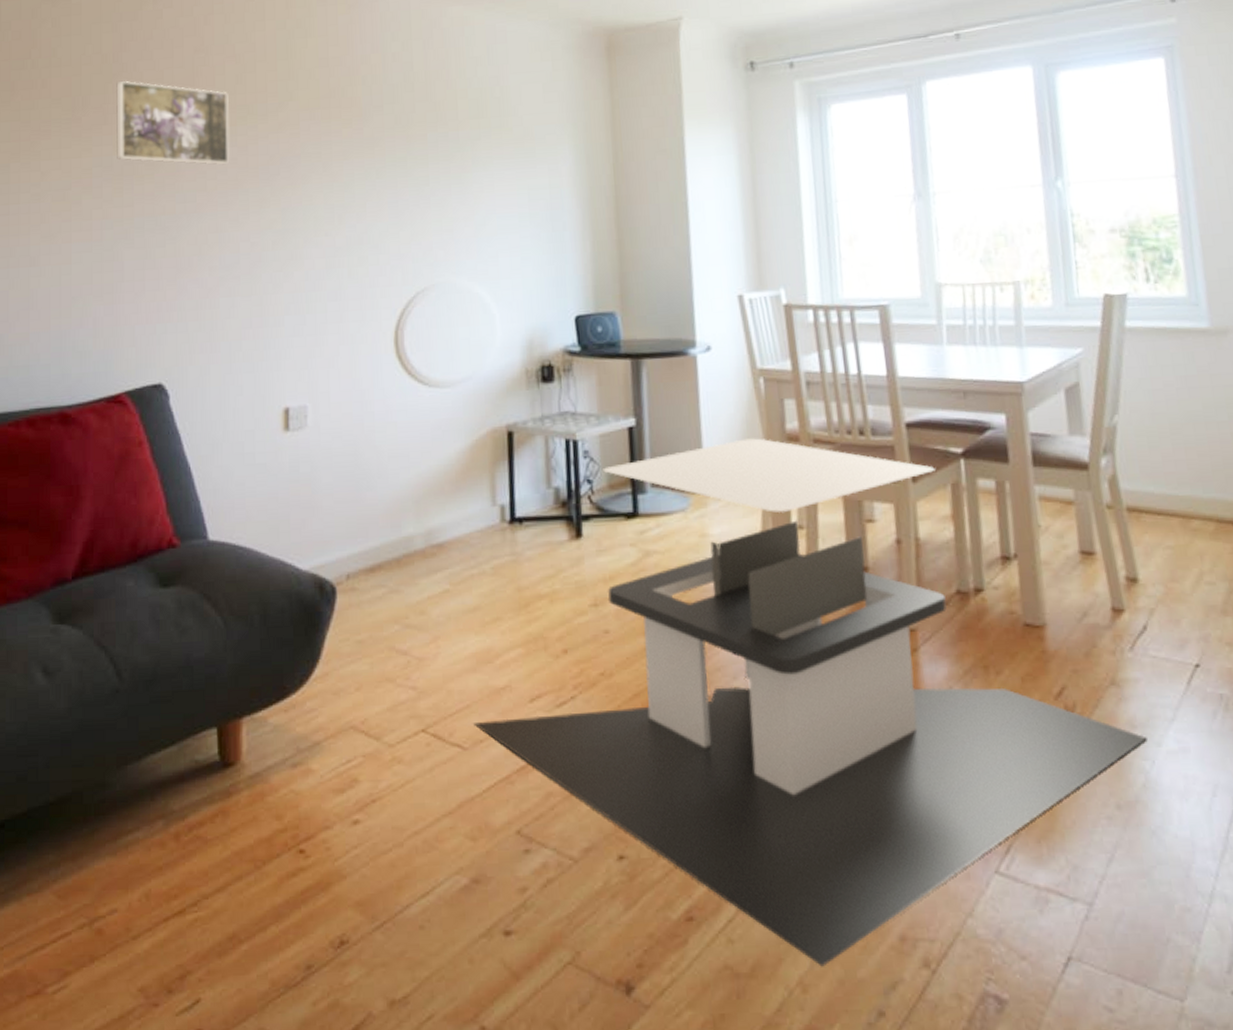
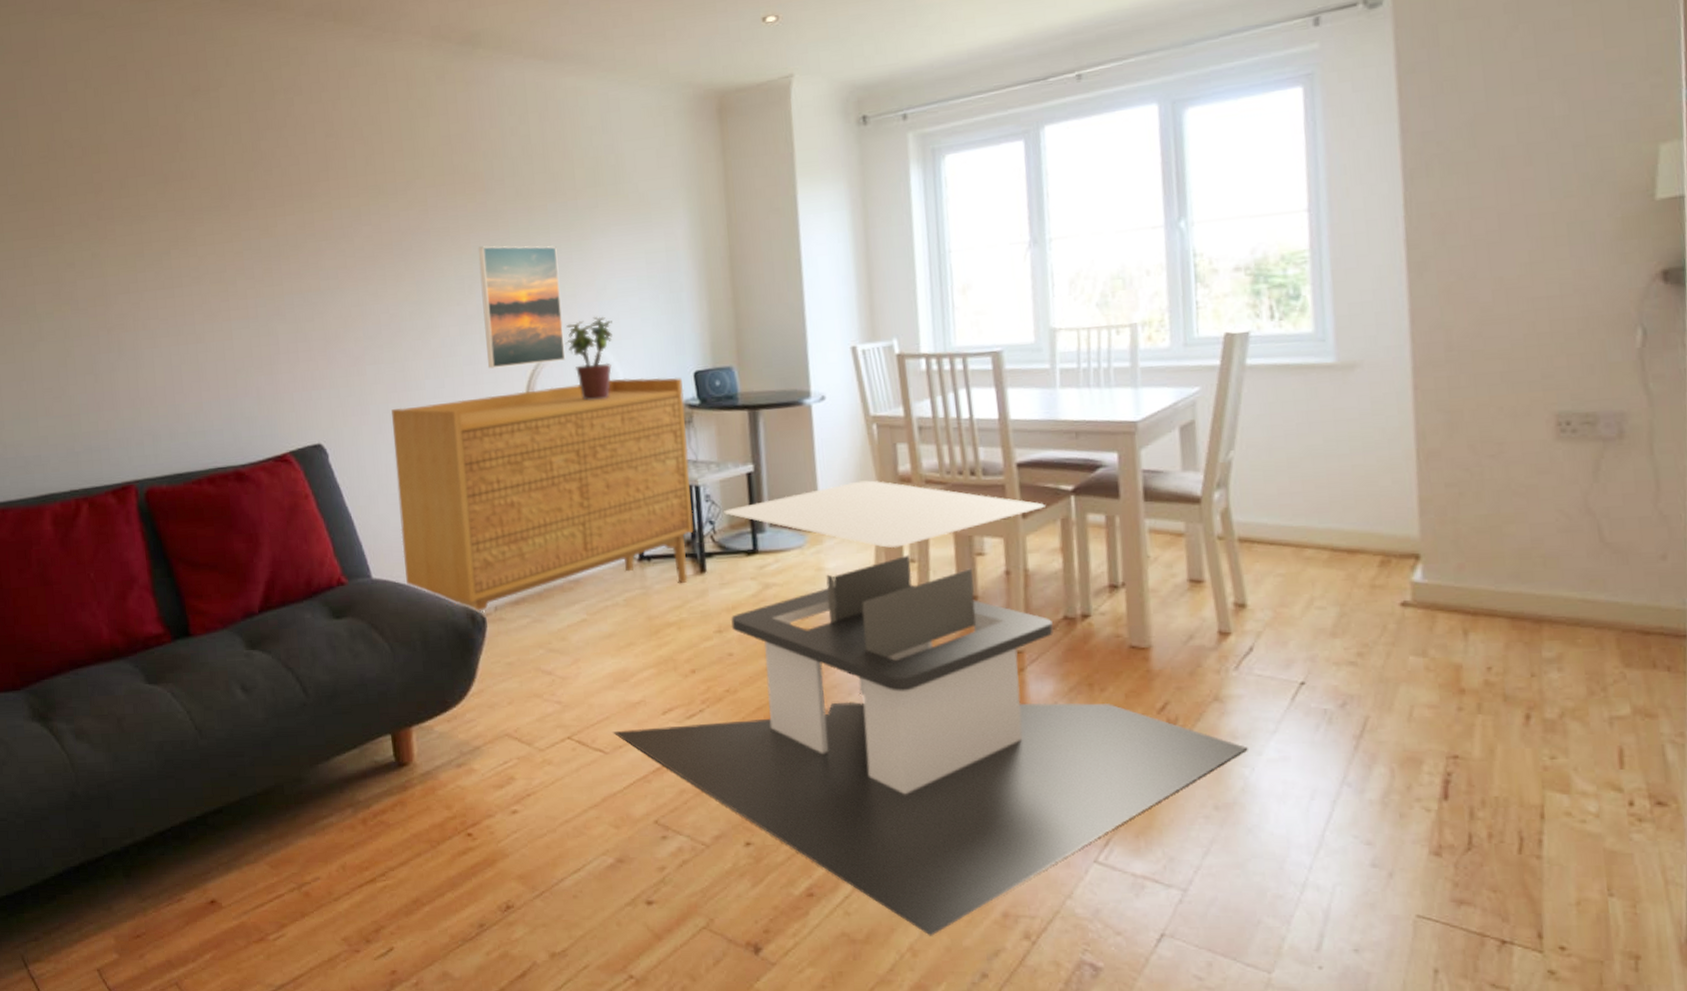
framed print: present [116,80,229,166] -> none [257,167,365,244]
sideboard: none [244,320,570,582] -> present [391,377,694,613]
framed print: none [351,174,439,306] -> present [478,245,566,369]
potted plant: none [439,253,491,344] -> present [564,316,613,401]

